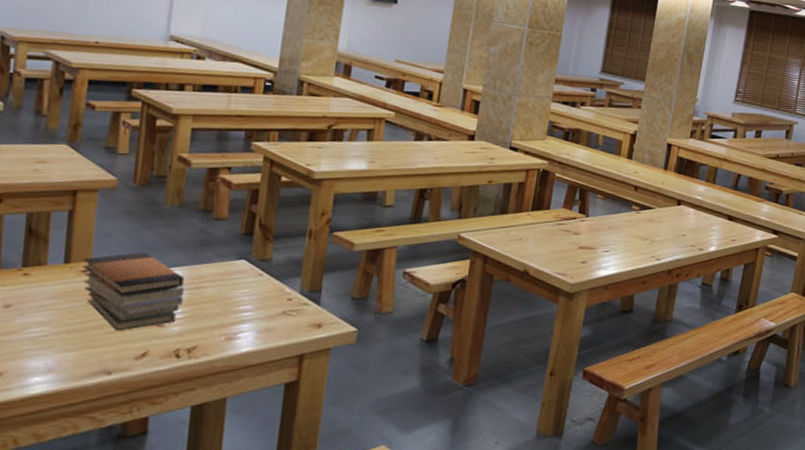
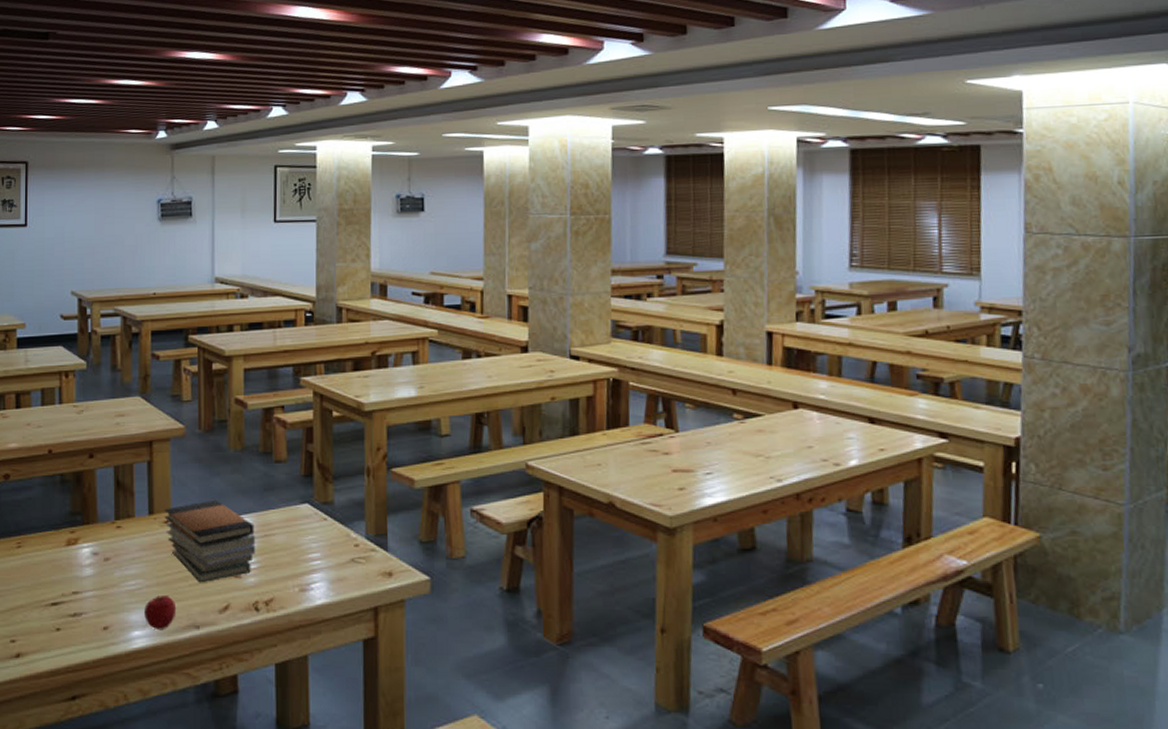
apple: none [47,343,87,377] -> present [144,596,177,631]

